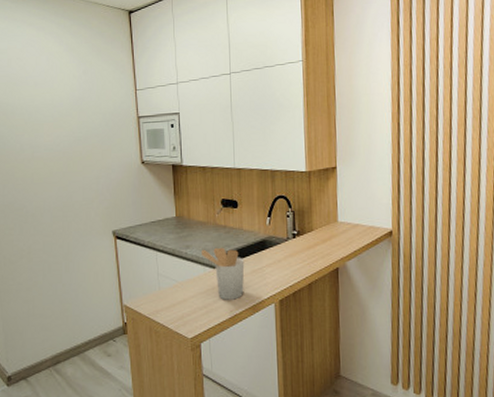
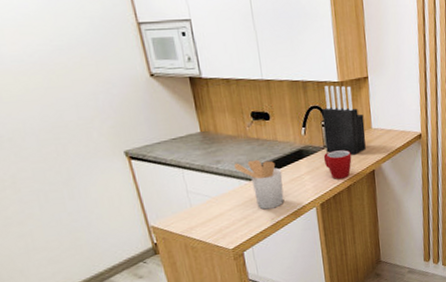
mug: none [286,243,315,276] -> present [323,150,352,180]
knife block: none [288,175,331,251] -> present [322,85,366,156]

